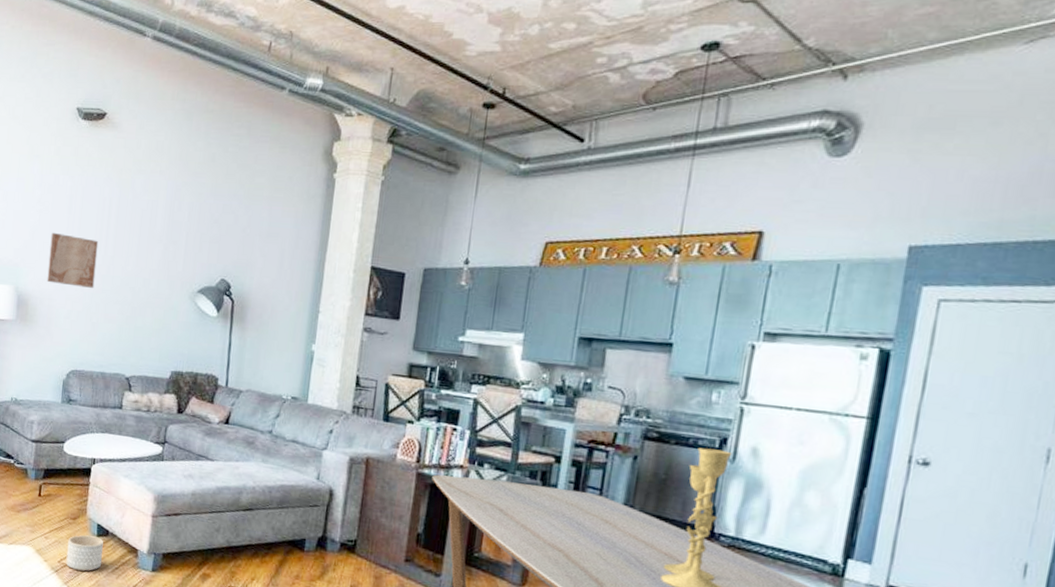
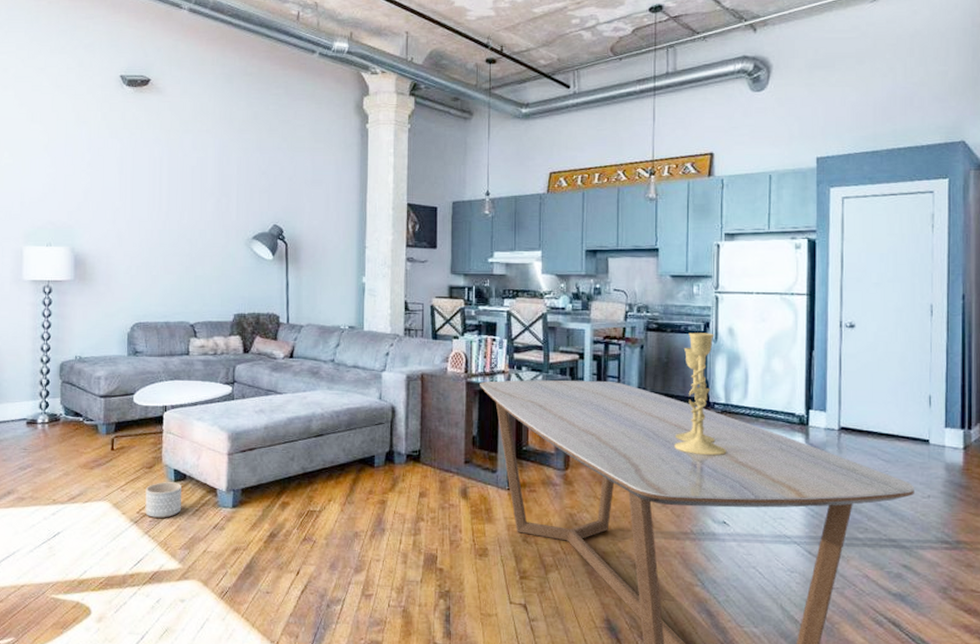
wall art: present [47,232,99,288] -> none [103,193,152,243]

